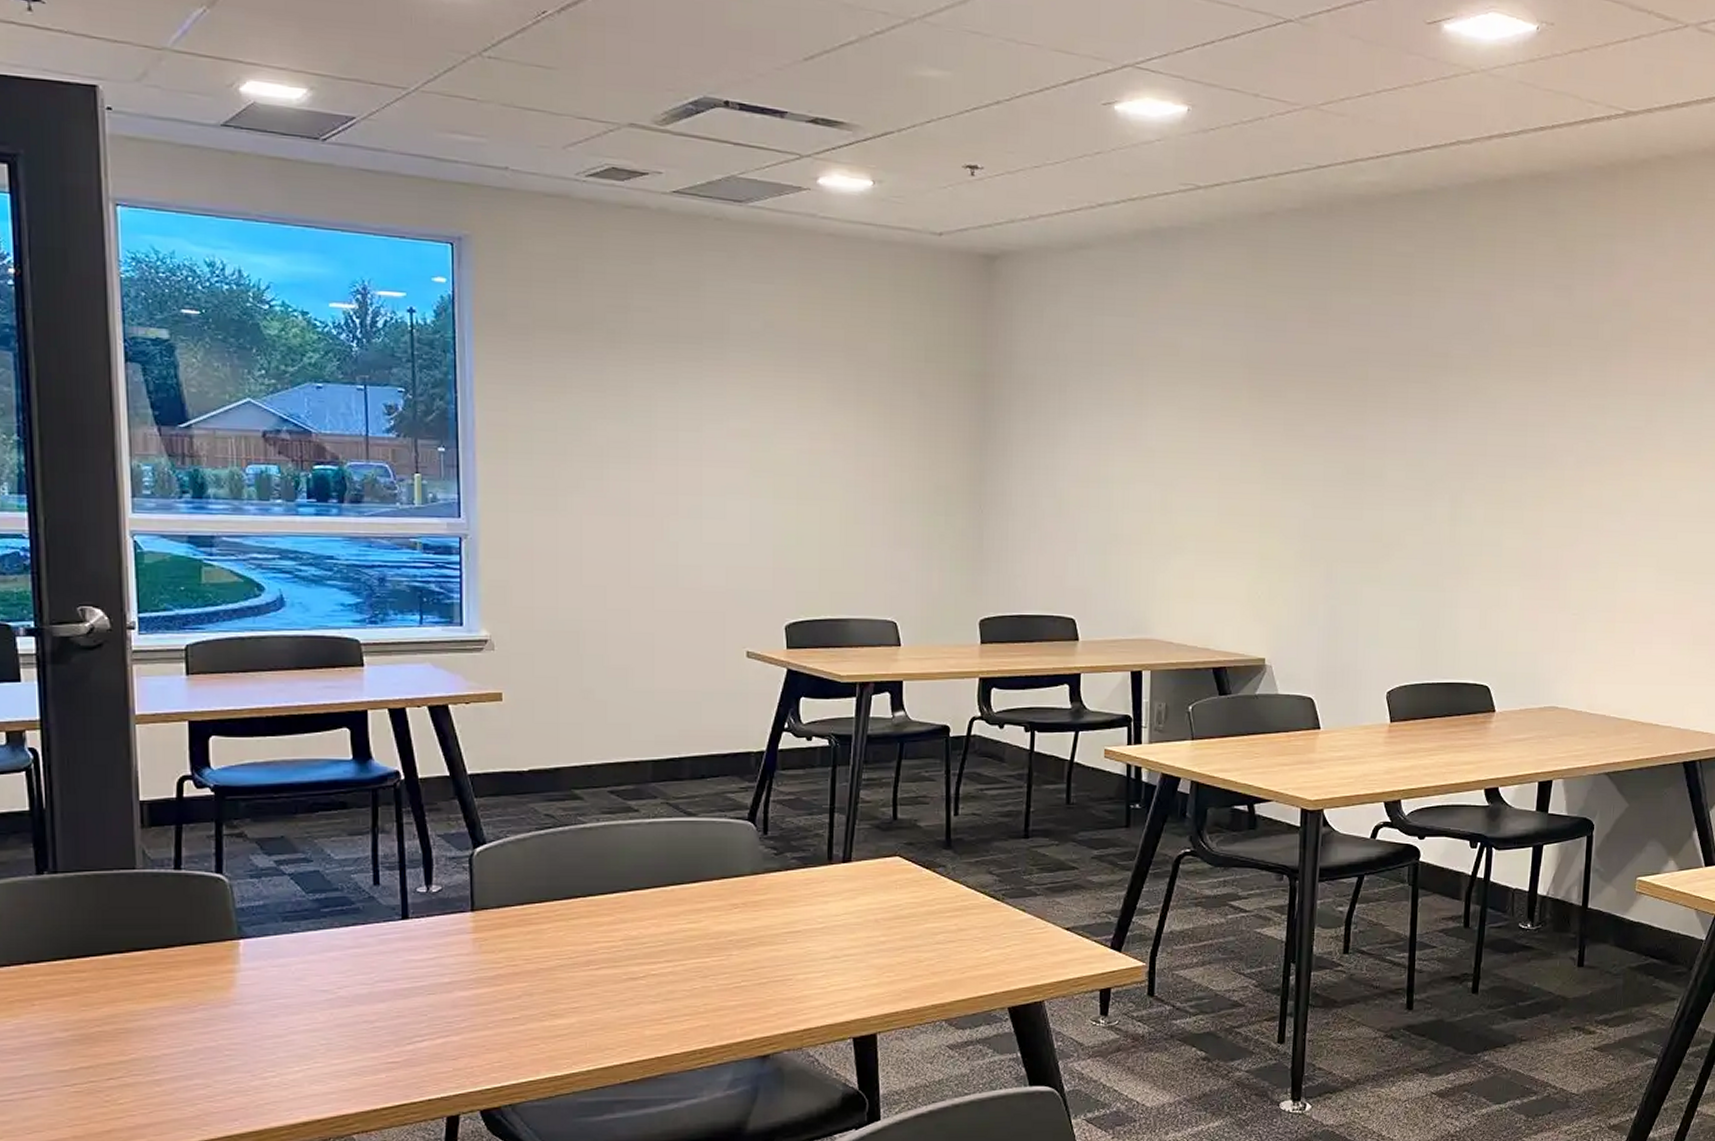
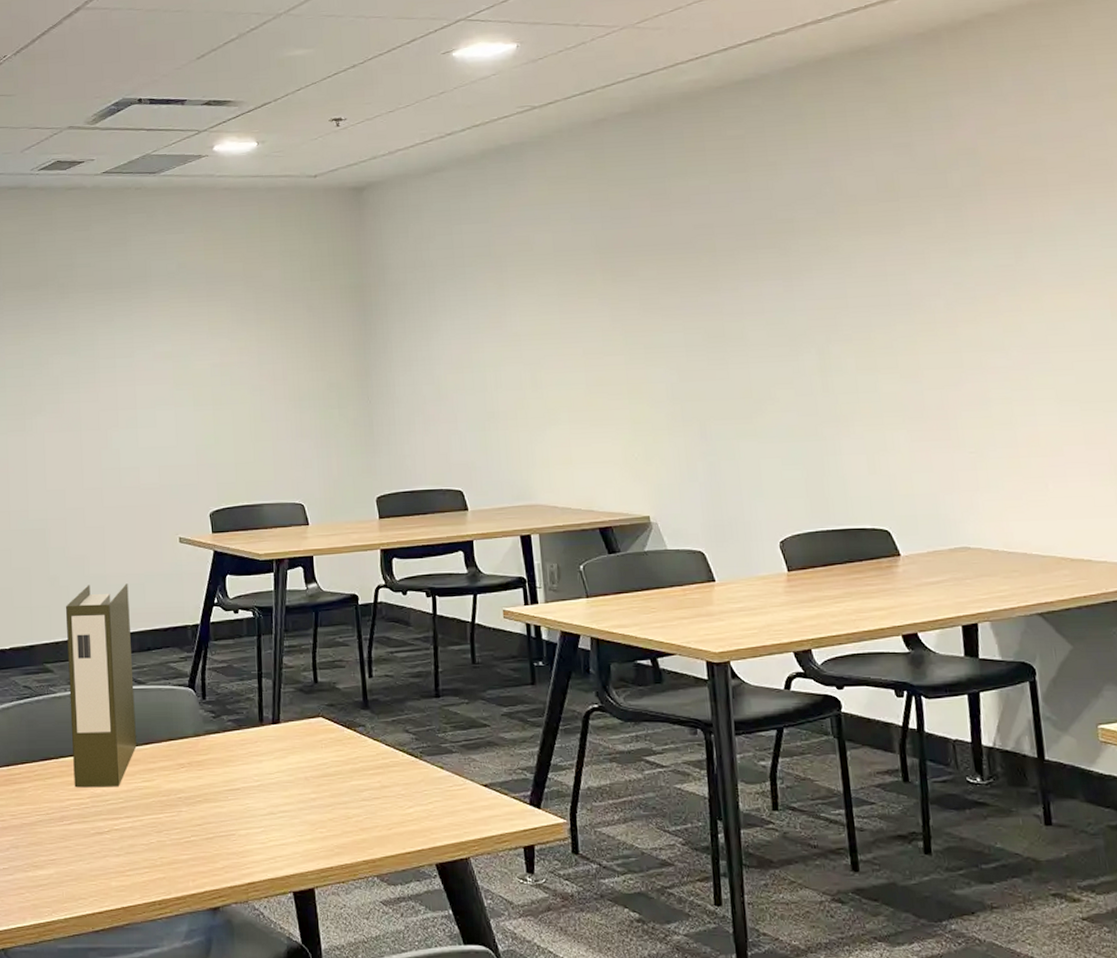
binder: none [601,700,682,929] -> present [65,583,137,788]

